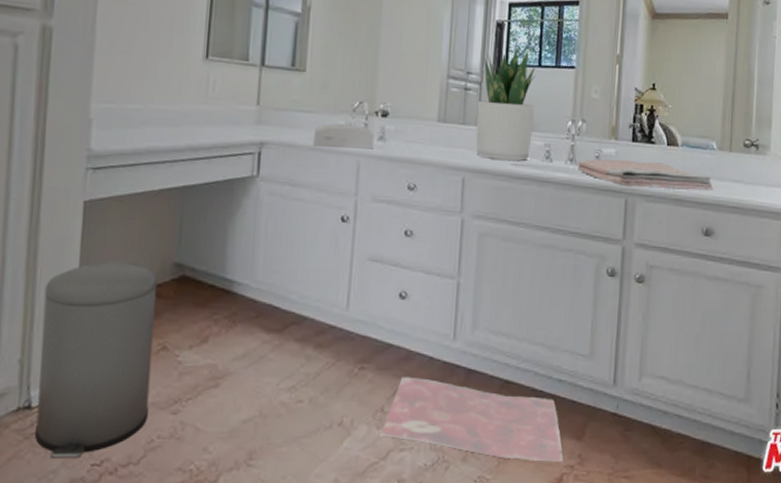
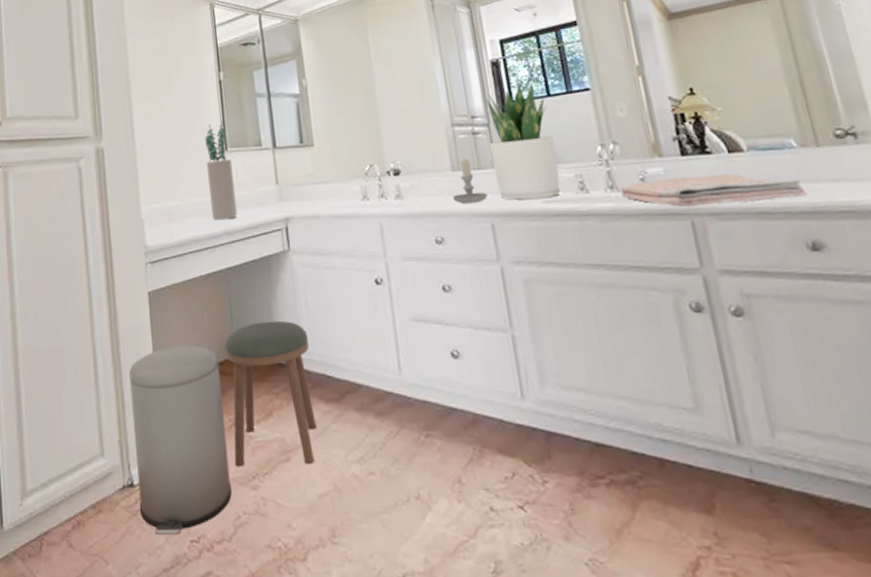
stool: none [156,246,261,392] -> present [224,320,316,467]
vase: none [177,24,212,135] -> present [205,120,238,221]
tissue dispenser: present [313,123,374,149] -> none [332,187,392,215]
bath mat: present [379,376,564,462] -> none [462,443,695,542]
candle: none [433,111,465,157] -> present [452,158,488,205]

